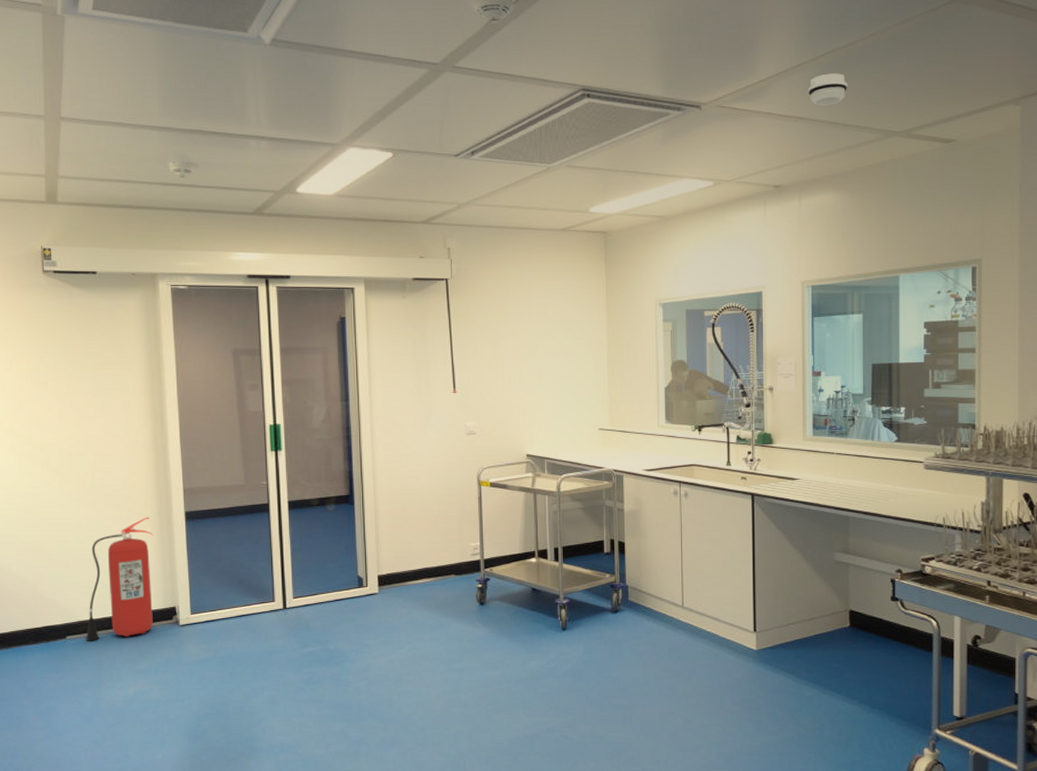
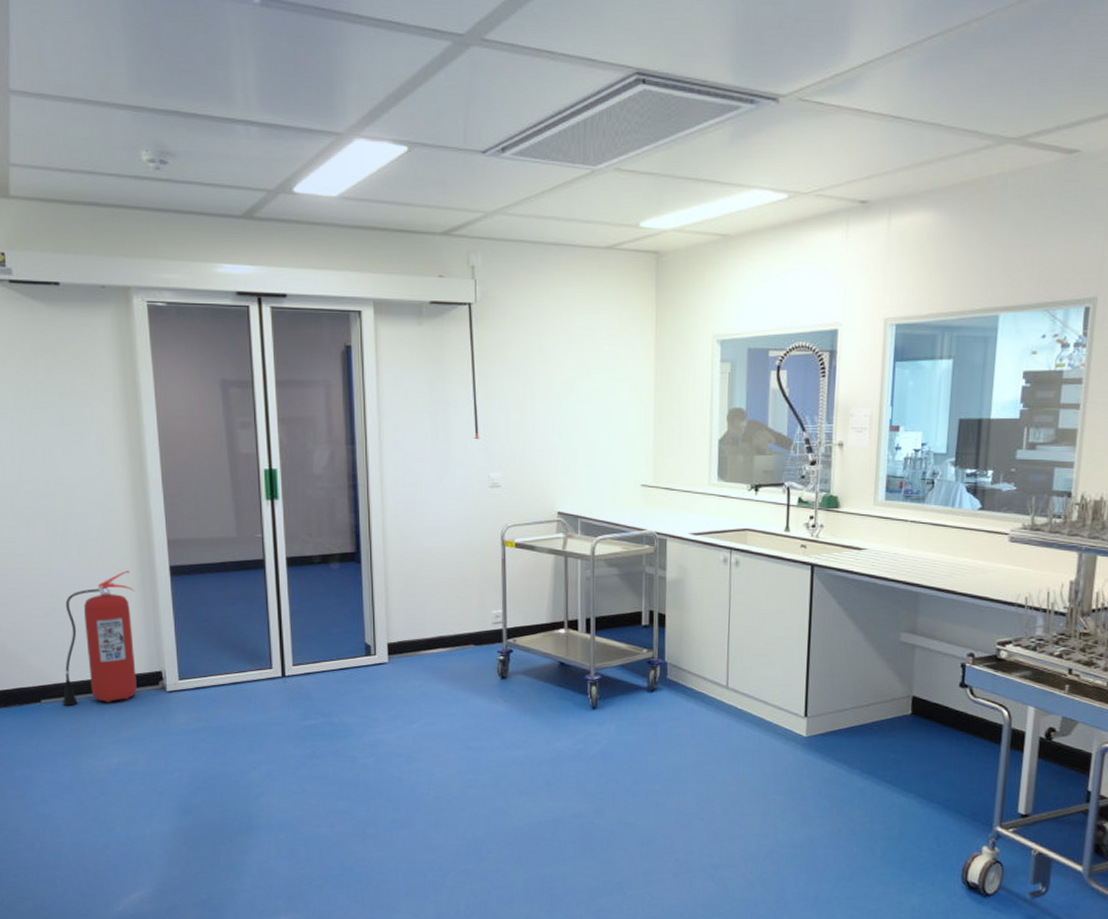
smoke detector: present [807,73,848,106] -> none [907,61,957,103]

